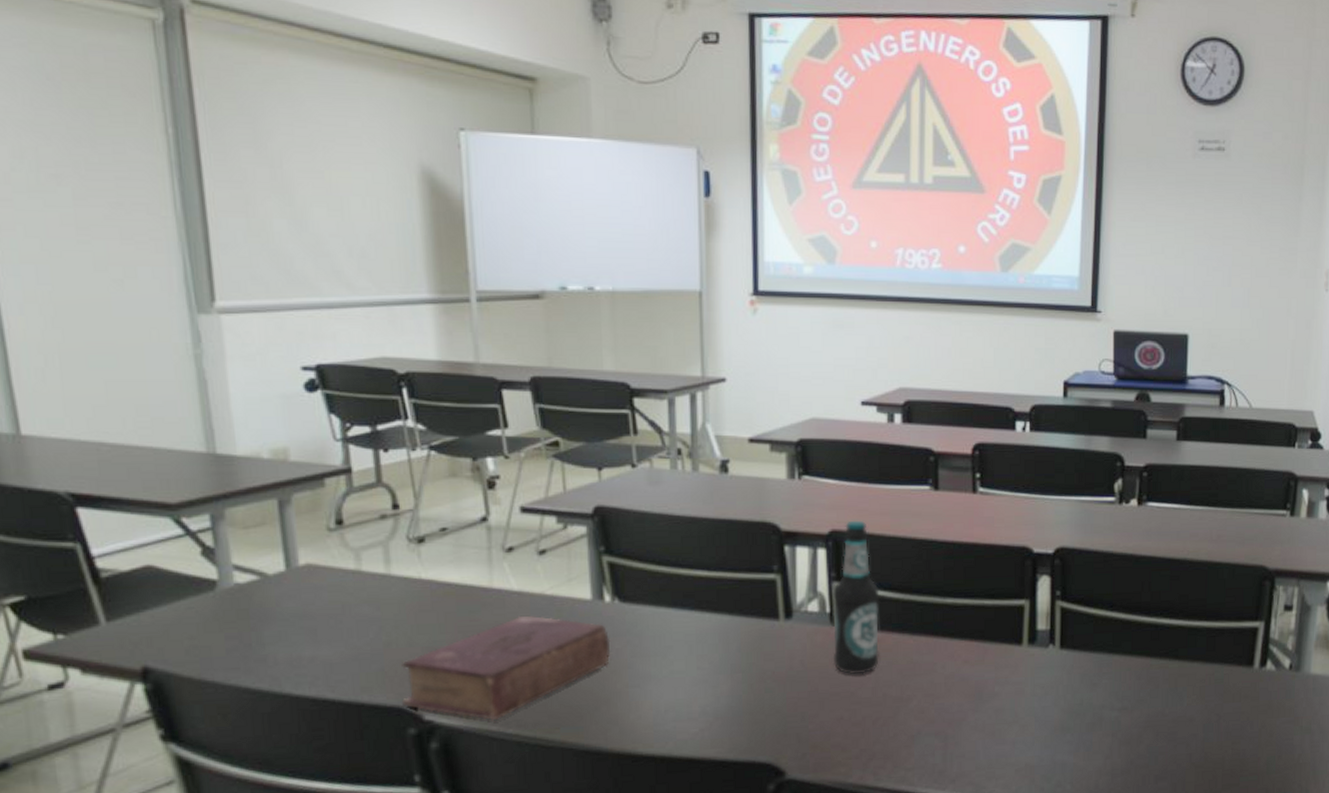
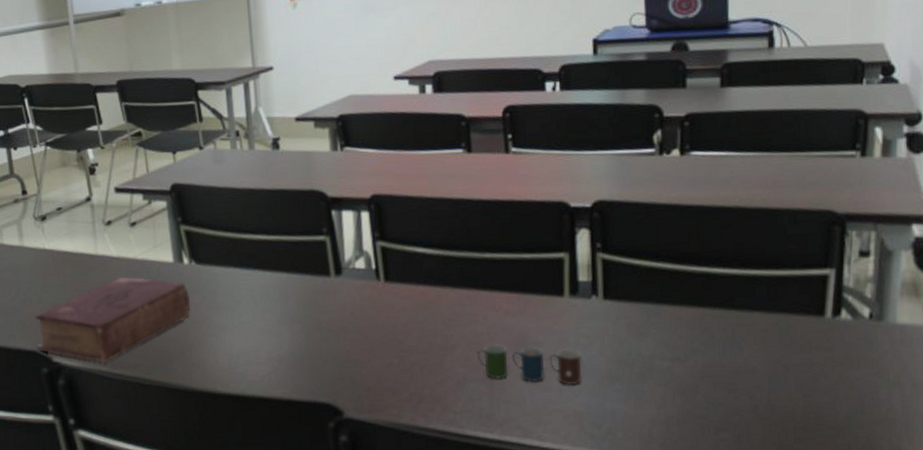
bottle: present [833,520,880,675] -> none [377,184,423,325]
cup: none [933,694,1036,738] -> present [477,343,582,386]

